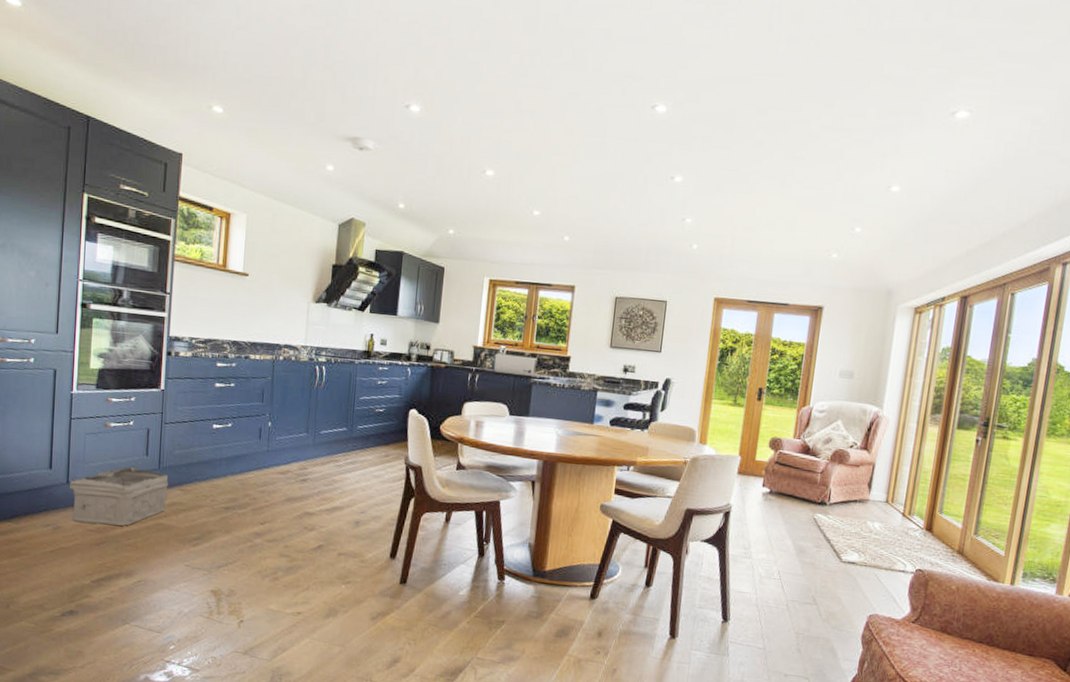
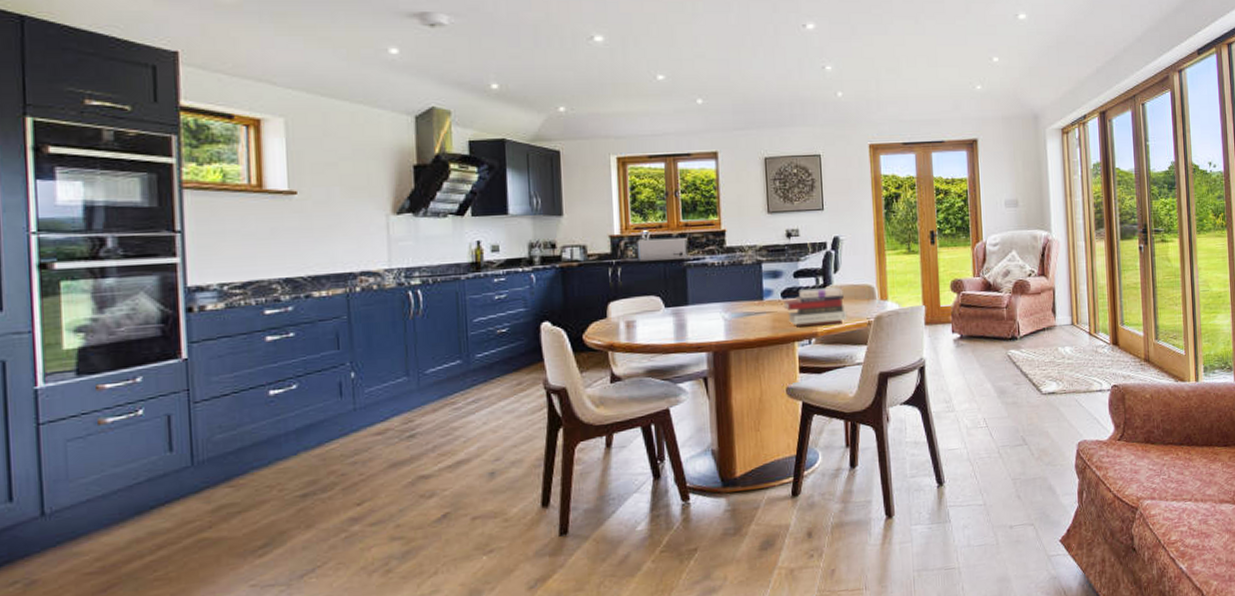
basket: present [61,466,169,526] -> none [30,469,211,567]
books: none [609,421,667,458] -> present [782,287,848,326]

